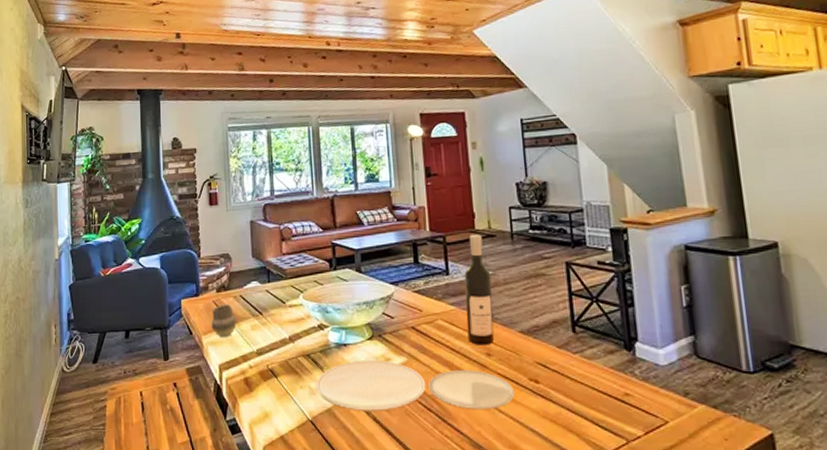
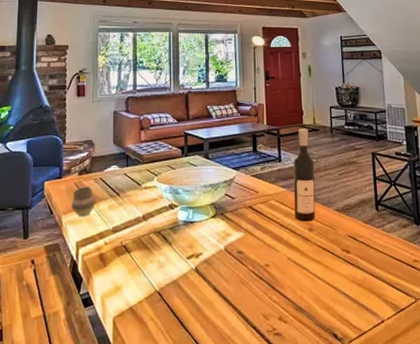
plate: present [316,360,426,412] -> none [164,235,259,282]
plate: present [429,369,515,410] -> none [261,242,331,278]

